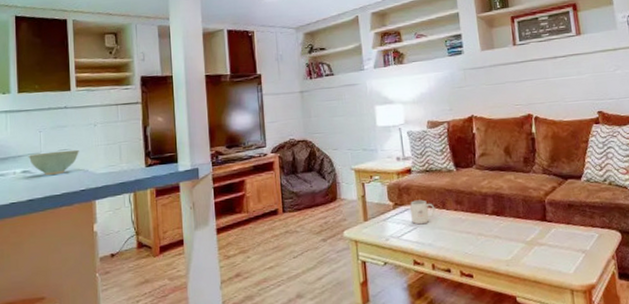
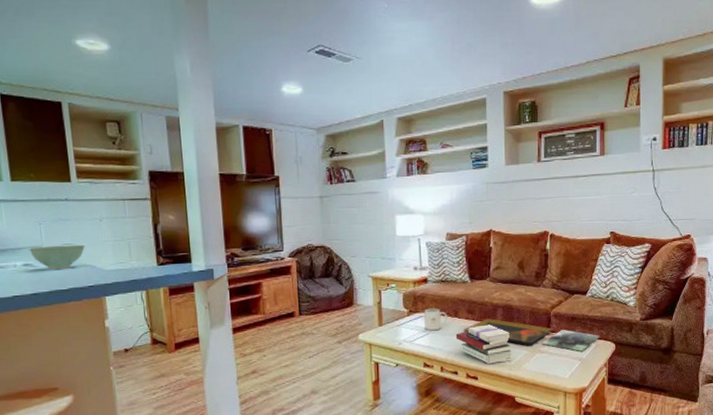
books: none [445,215,508,261] -> present [455,324,512,365]
decorative tray: none [452,209,549,238] -> present [462,318,552,346]
magazine: none [539,218,603,243] -> present [542,330,600,352]

